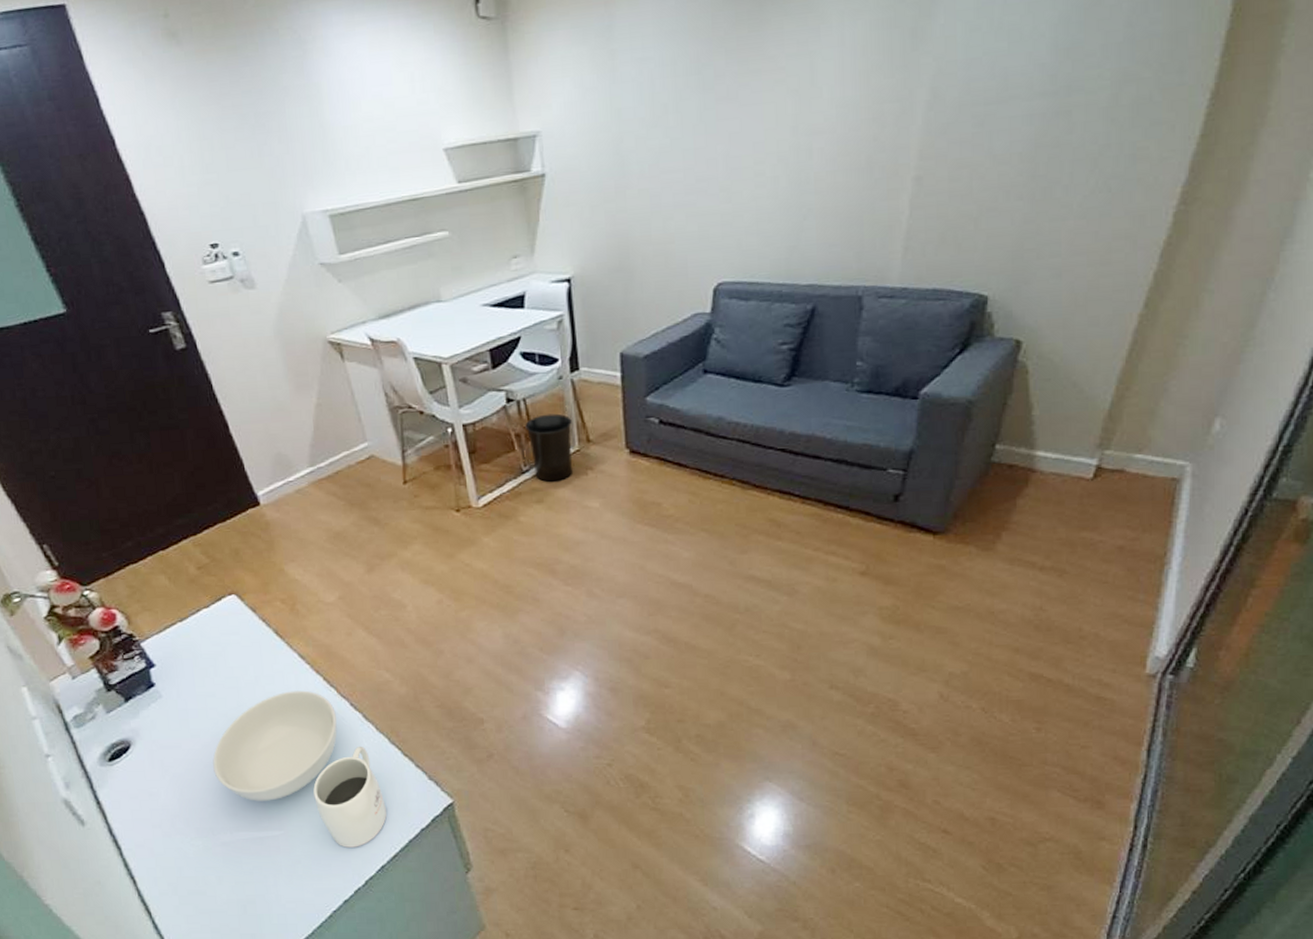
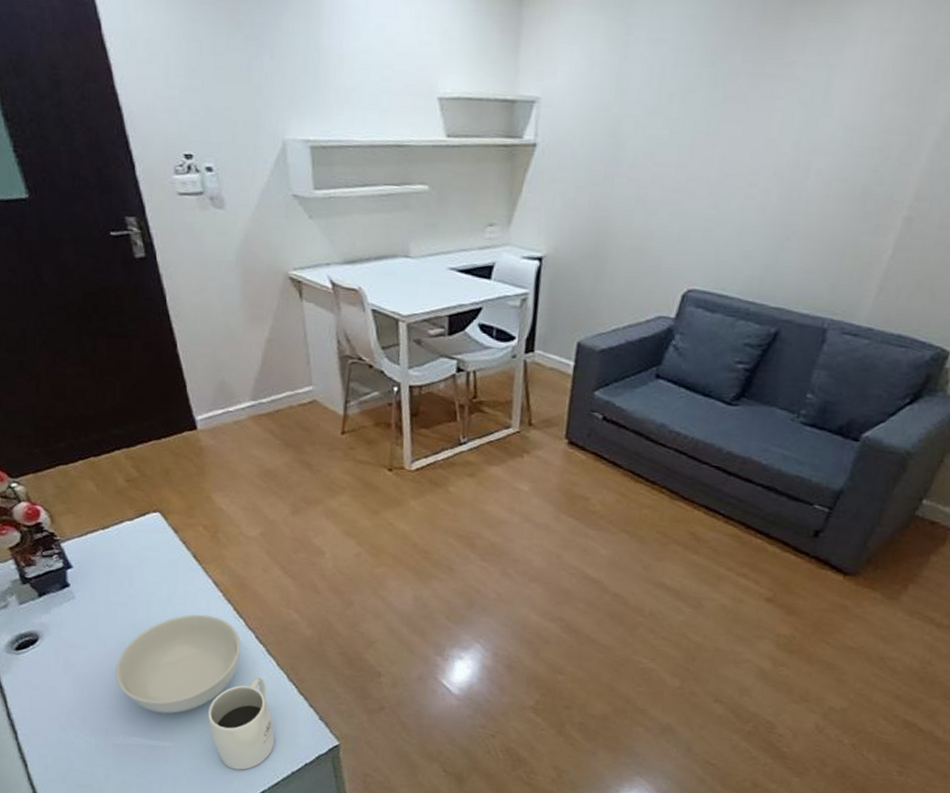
waste bin: present [525,413,572,482] -> none [470,390,518,459]

